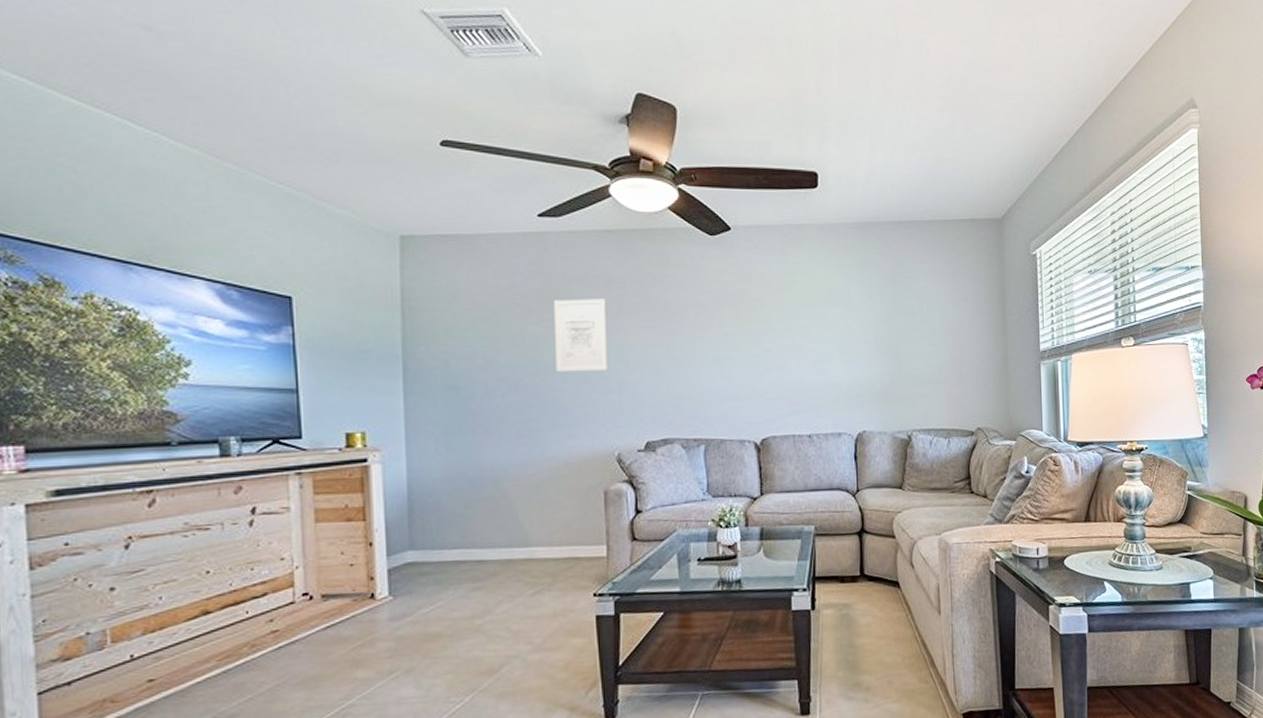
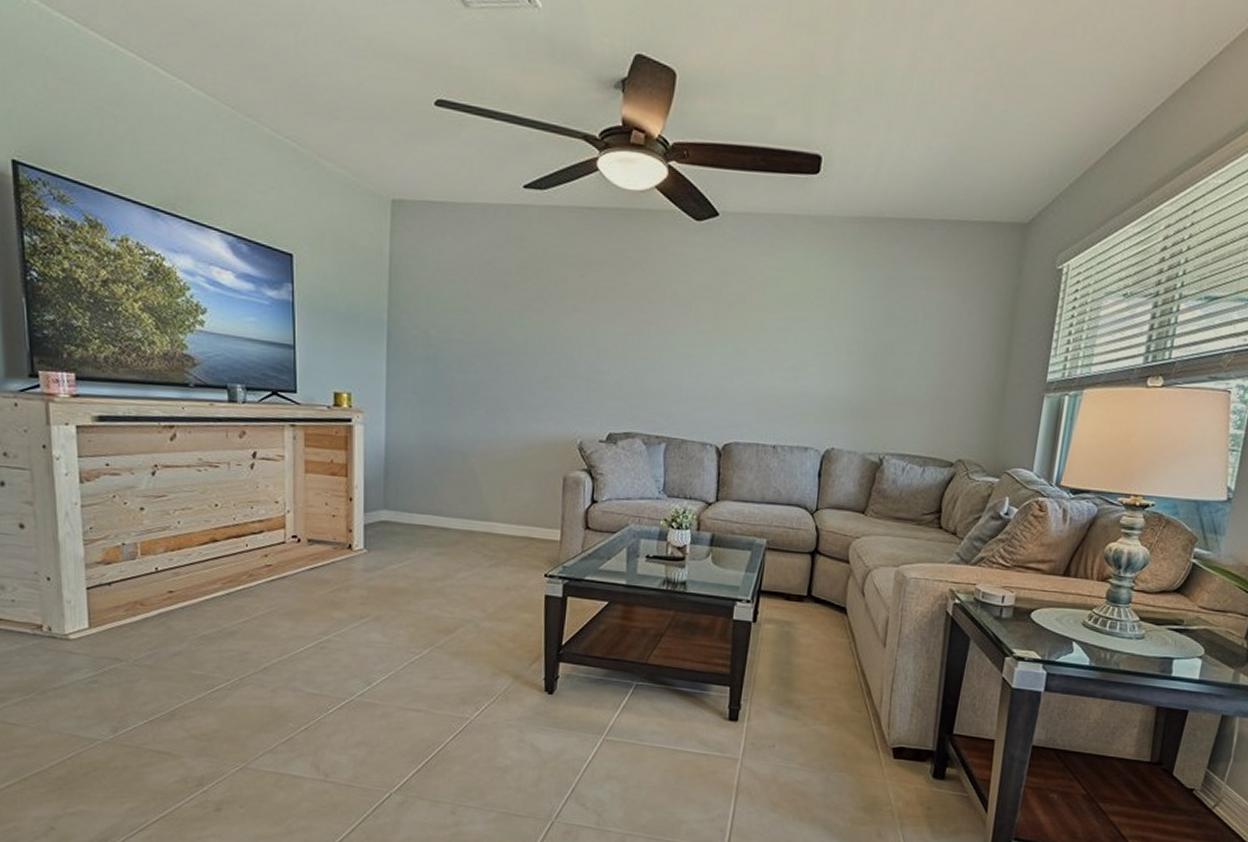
wall art: present [554,299,608,372] -> none [528,278,582,357]

